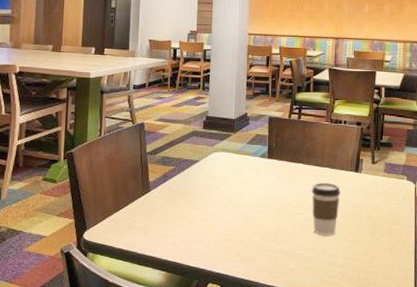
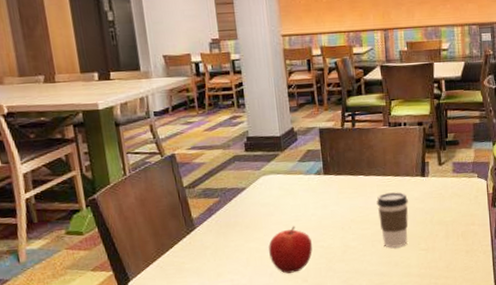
fruit: none [210,201,250,245] -> present [268,226,313,274]

